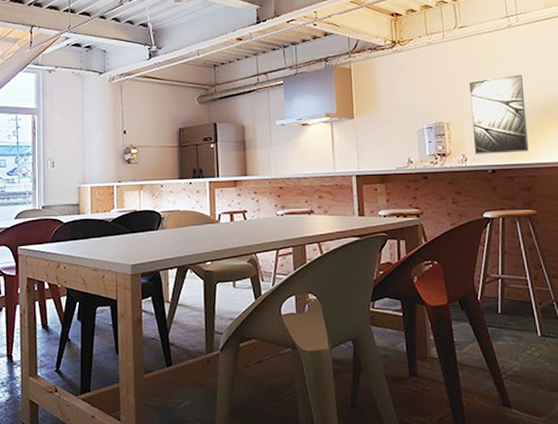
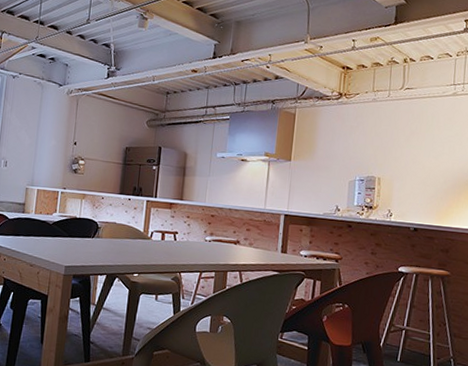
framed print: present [470,74,529,155] -> none [400,141,459,216]

